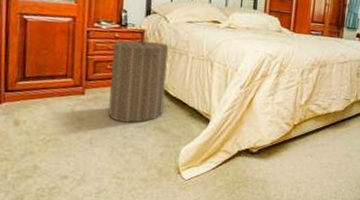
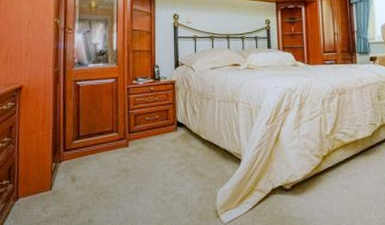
laundry hamper: present [108,32,169,123] -> none [149,83,198,170]

